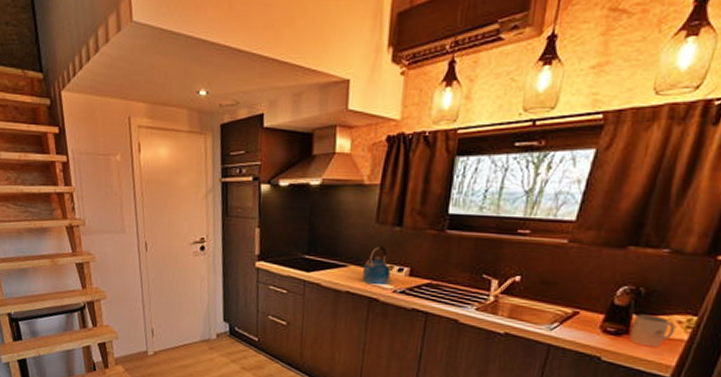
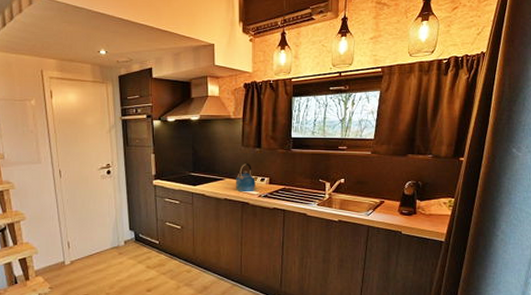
mug: present [628,314,676,348] -> none [416,200,443,221]

